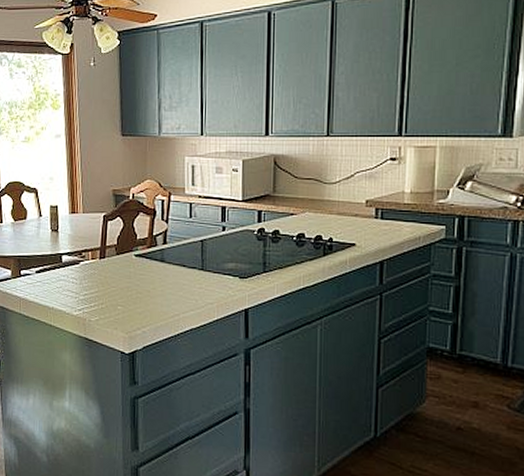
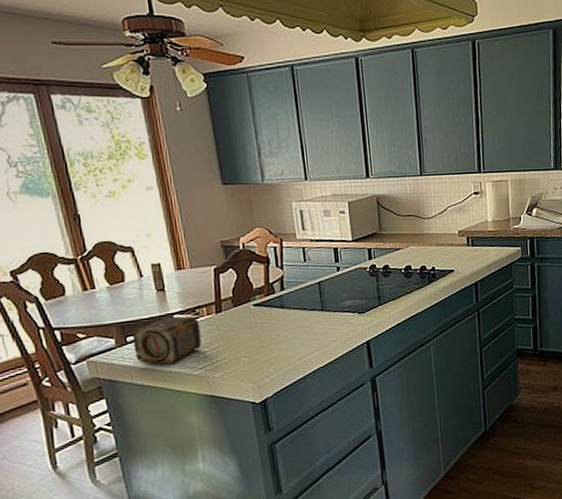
can: none [25,256,84,301] -> present [132,316,202,365]

